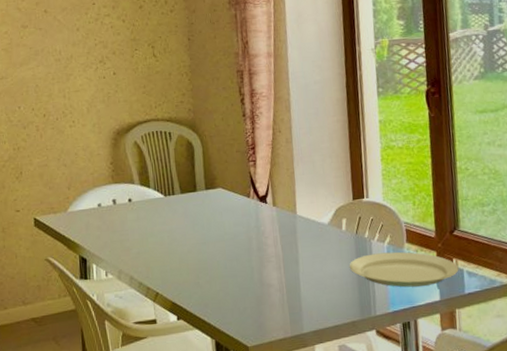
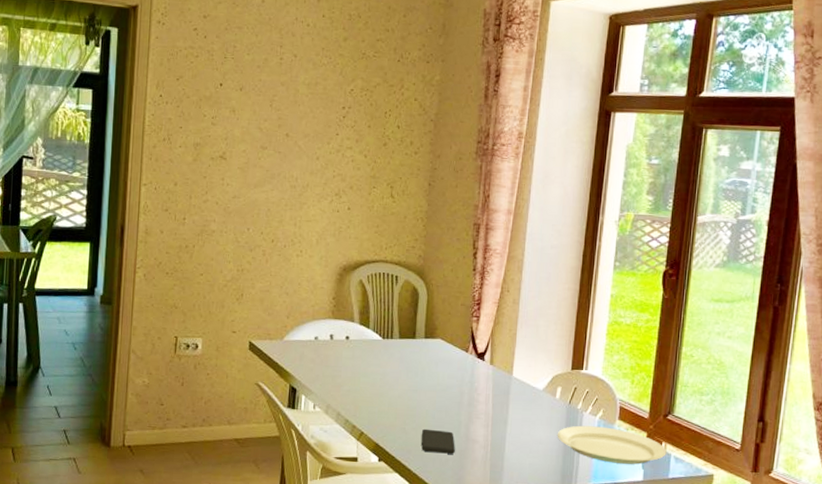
mobile phone: none [215,279,252,303] -> present [421,428,455,454]

